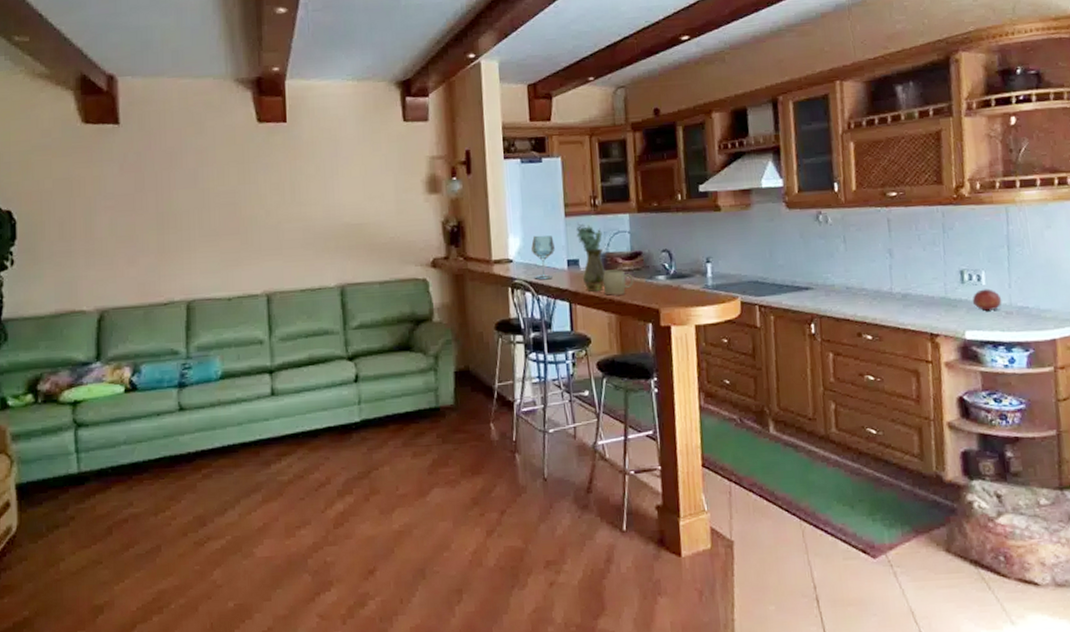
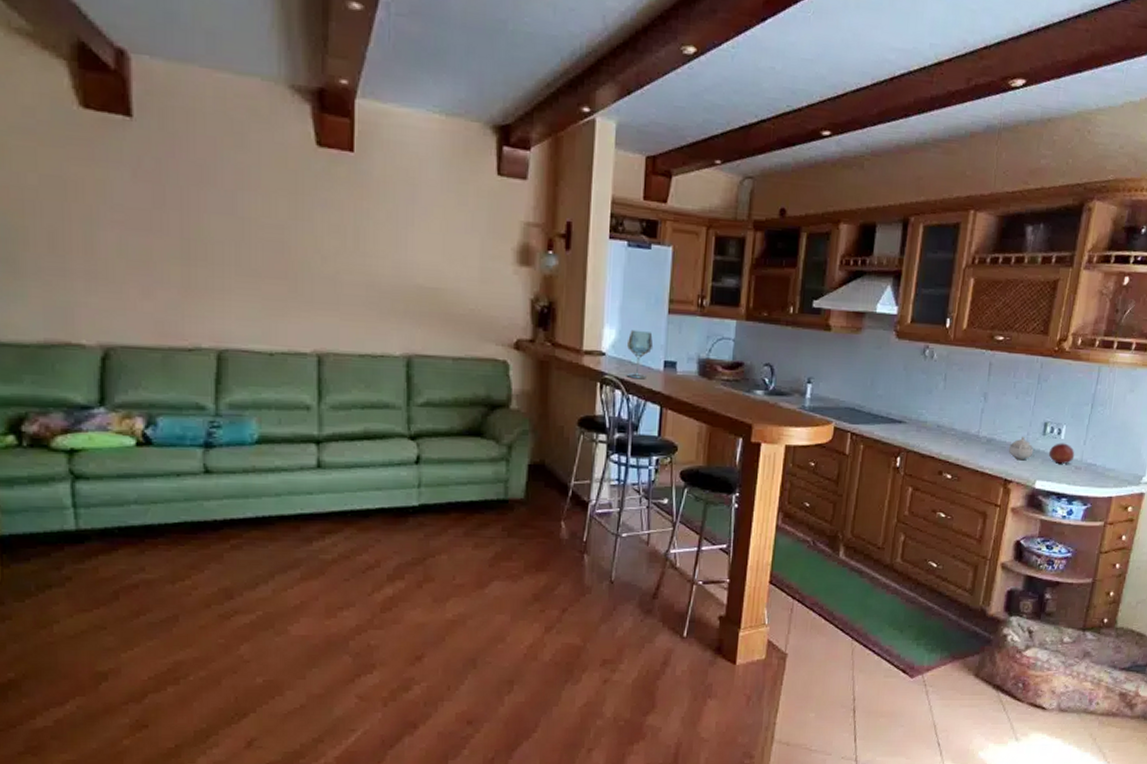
vase: present [576,223,606,292] -> none [677,322,706,398]
mug: present [602,269,633,296] -> none [698,377,730,405]
teapot: none [927,288,956,312] -> present [1008,437,1034,461]

